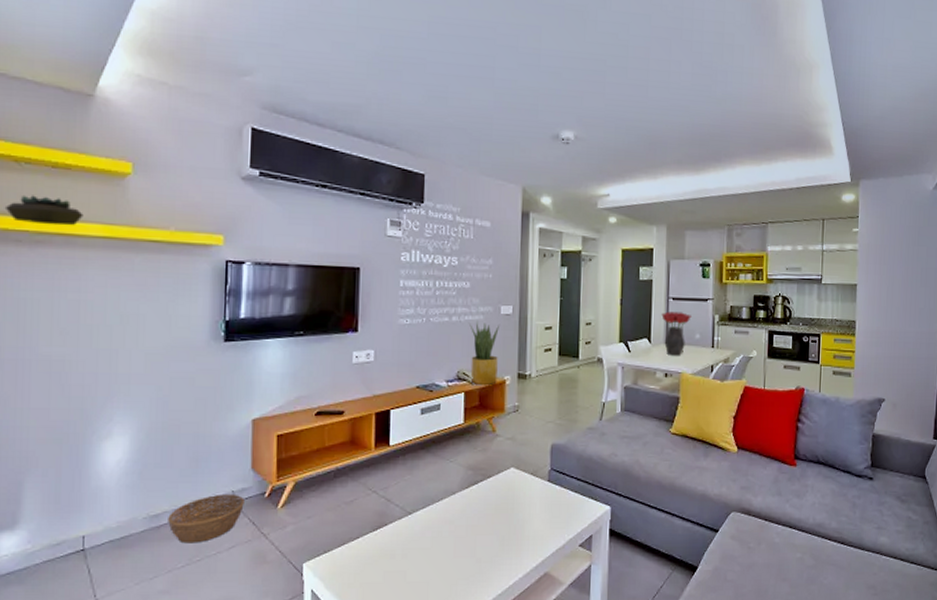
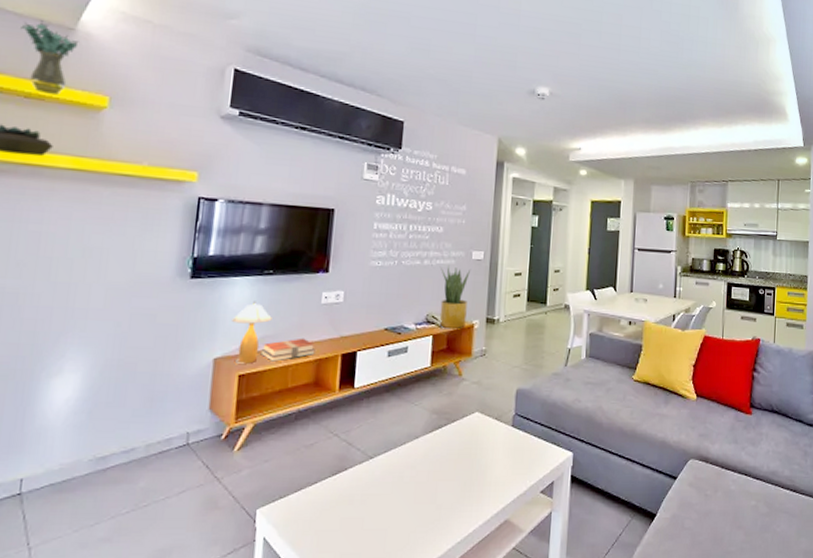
vase: none [42,88,99,164] -> present [20,20,79,96]
basket: present [168,493,244,544] -> none [115,435,199,488]
table lamp: none [267,362,305,425] -> present [232,300,272,365]
books: none [296,397,350,421] -> present [260,338,316,362]
bouquet: present [661,311,692,356] -> none [627,261,656,305]

